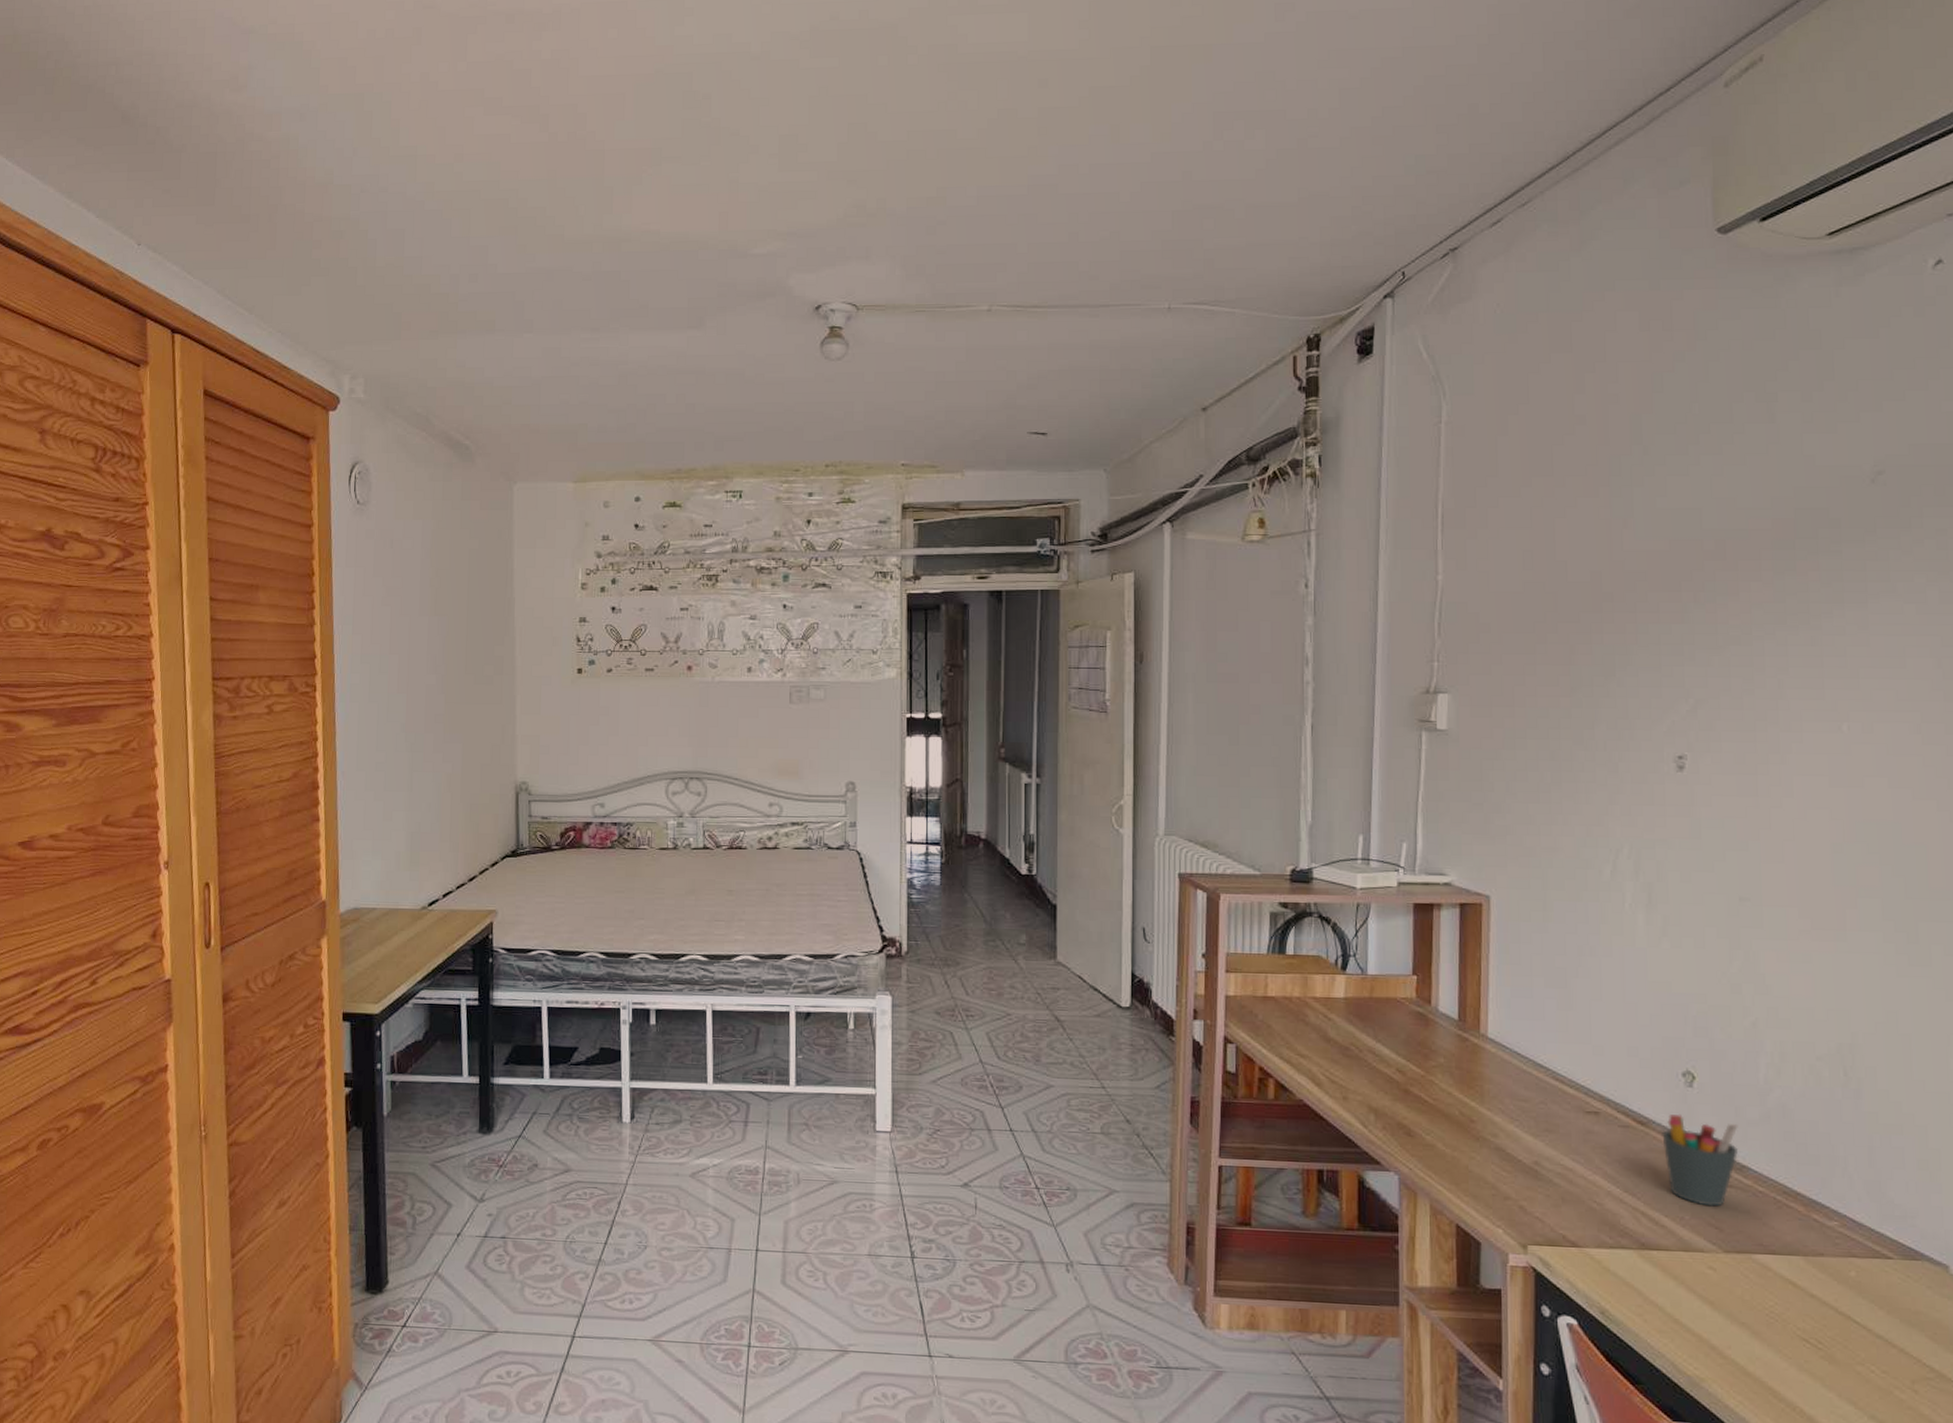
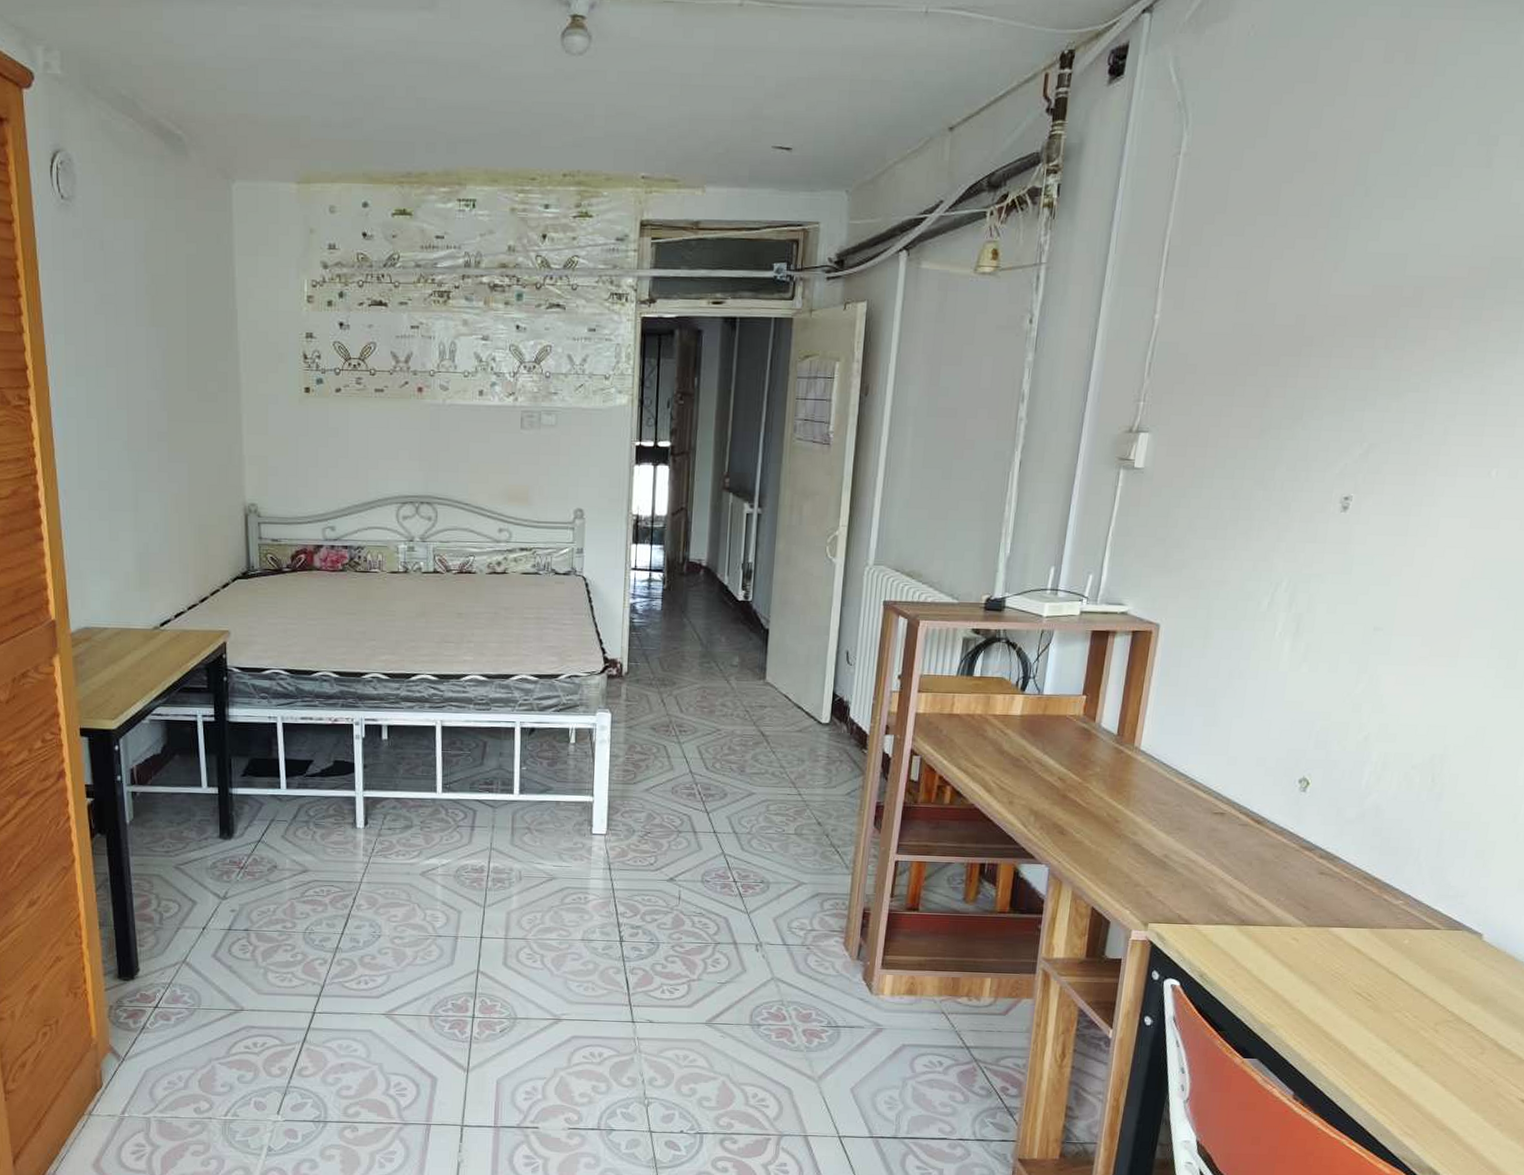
pen holder: present [1662,1114,1738,1207] -> none [1272,814,1337,890]

